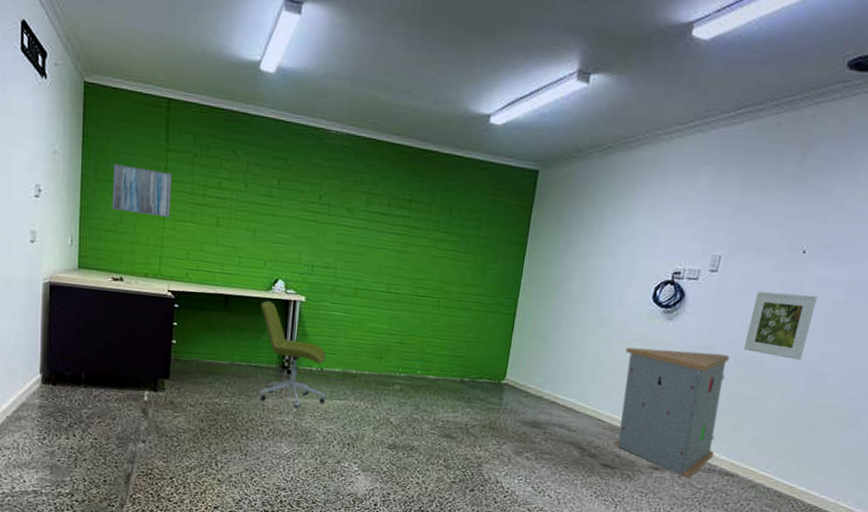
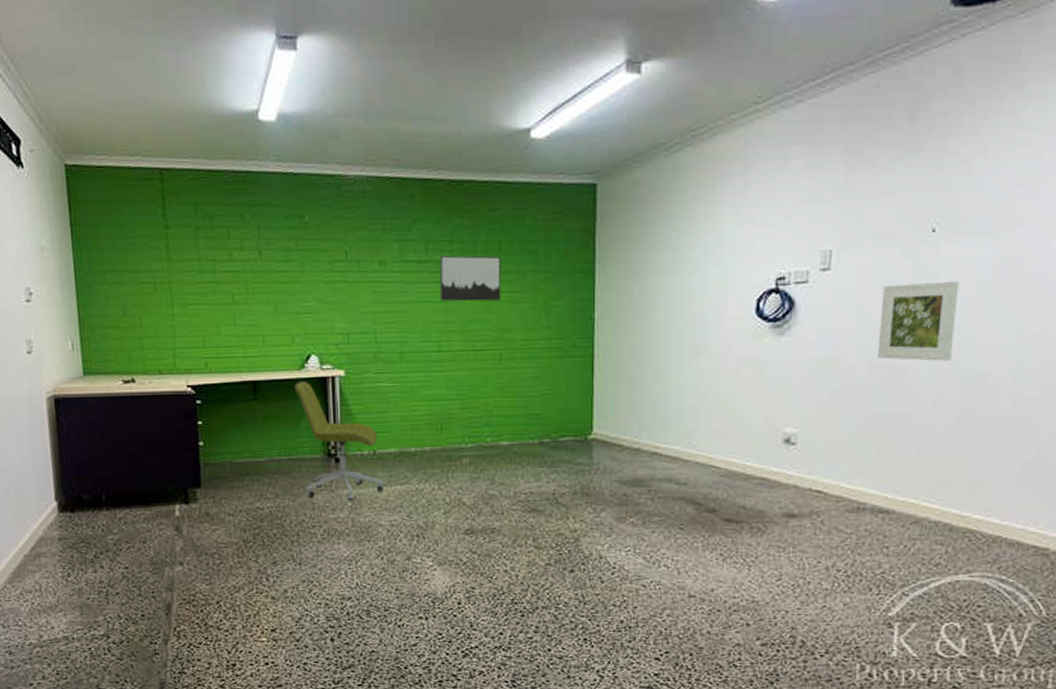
wall art: present [112,163,173,218] -> none [108,250,178,304]
wall art: none [395,211,450,257] -> present [439,255,501,302]
storage cabinet: present [614,347,730,479] -> none [732,367,861,524]

